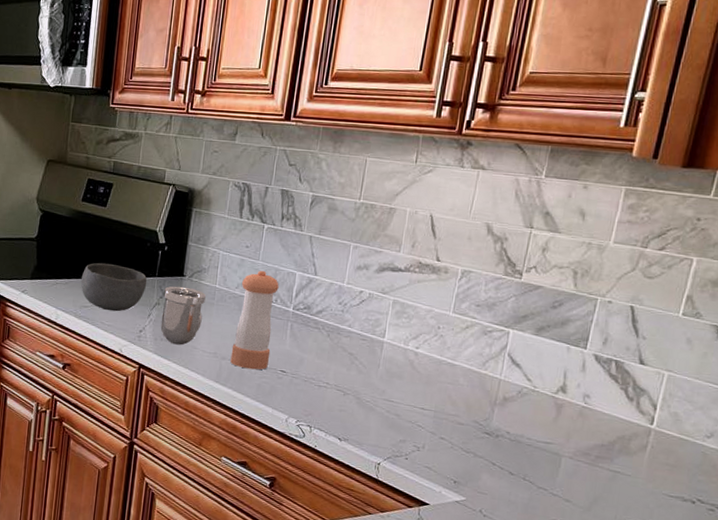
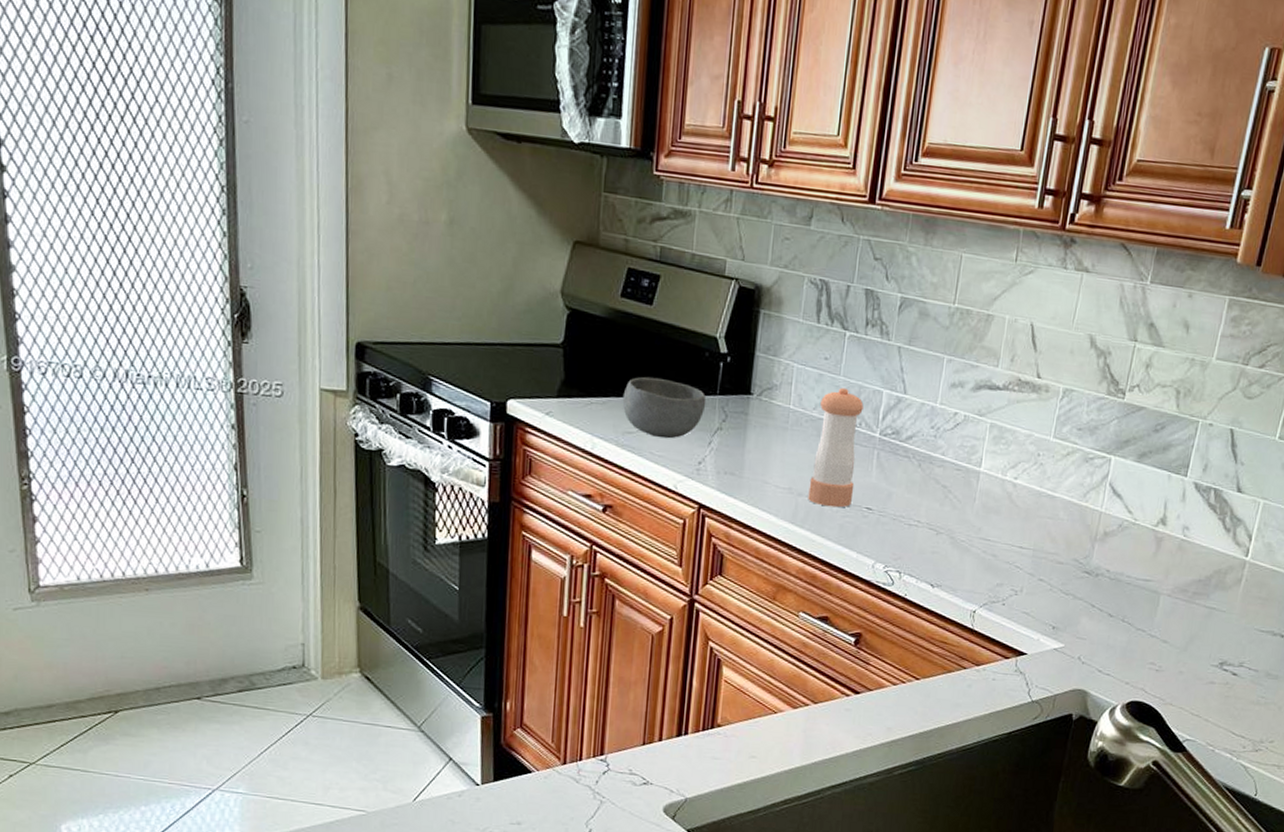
pipe fitting: present [160,286,206,345] -> none [724,406,778,480]

